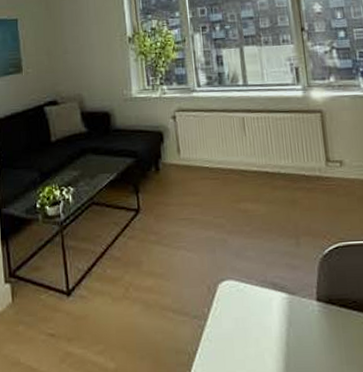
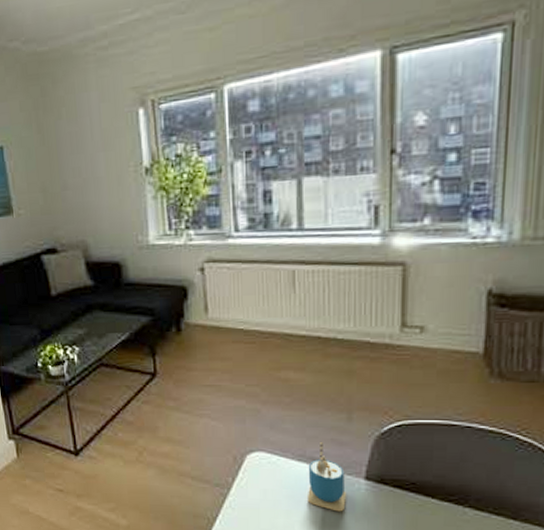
cup: none [269,266,304,336] -> present [308,441,346,512]

